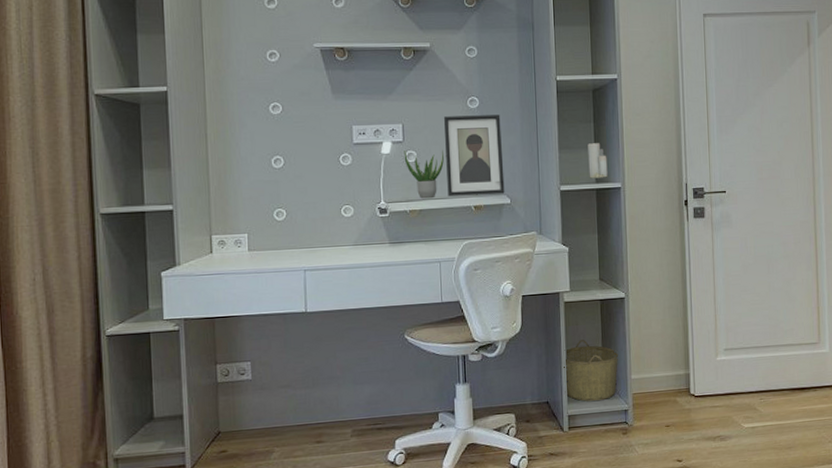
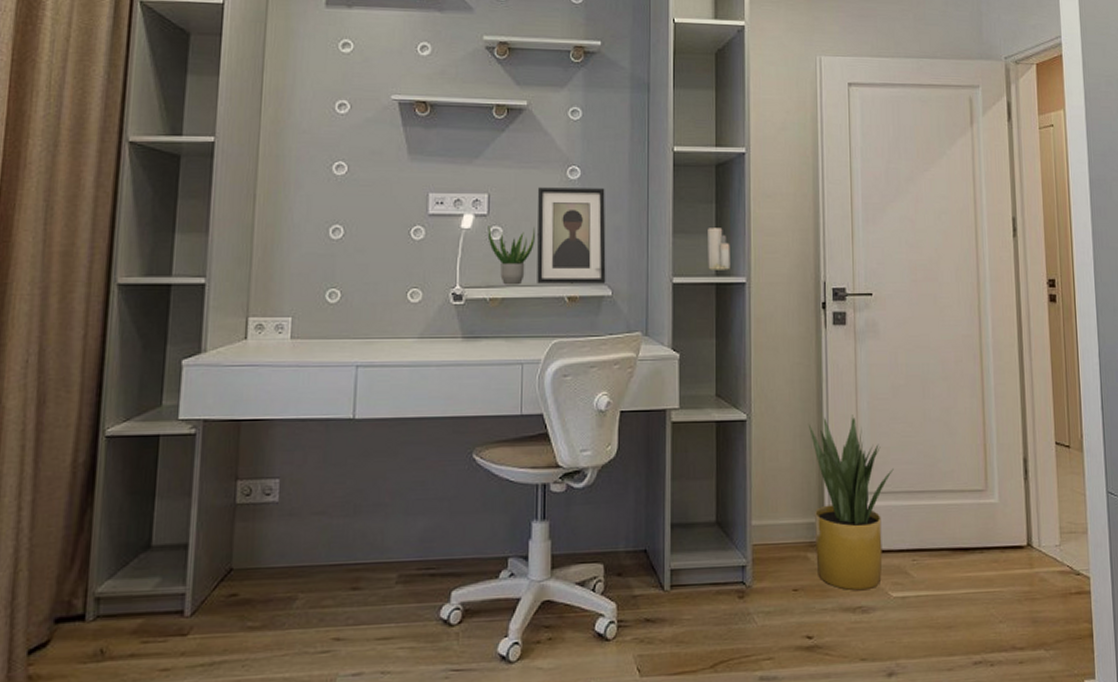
basket: present [564,340,619,402] -> none [668,471,737,553]
planter: none [675,289,745,424] -> present [808,414,894,591]

